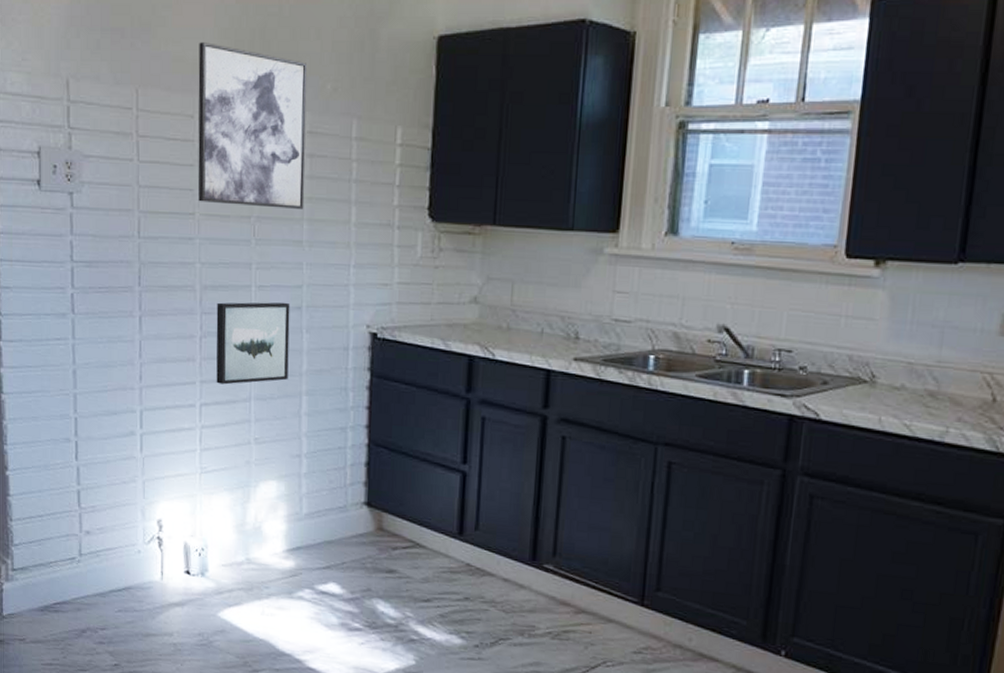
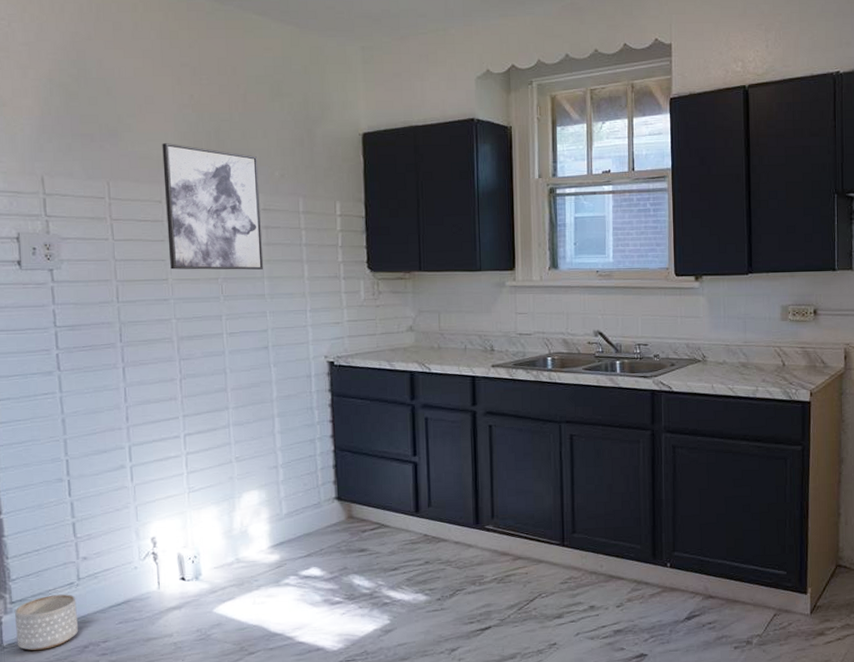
planter: none [15,567,77,627] -> present [14,594,78,650]
wall art: present [216,302,290,385] -> none [193,344,261,416]

